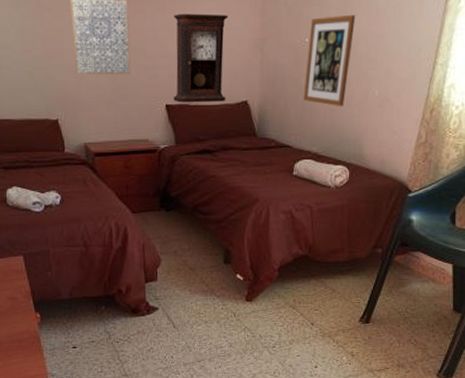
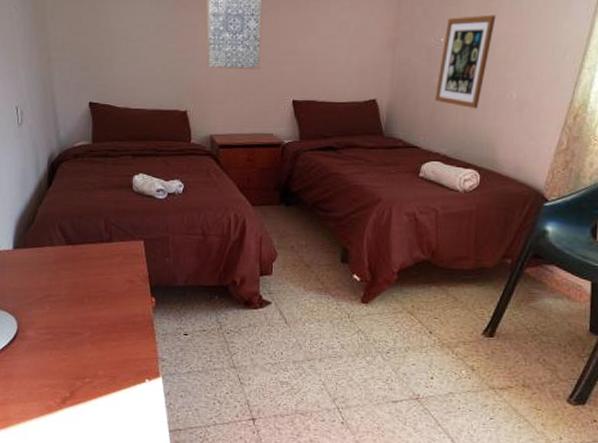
pendulum clock: present [173,14,228,103] -> none [300,11,362,100]

